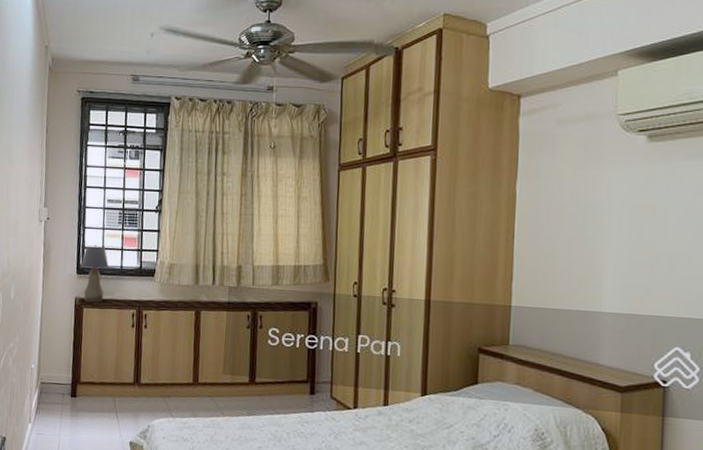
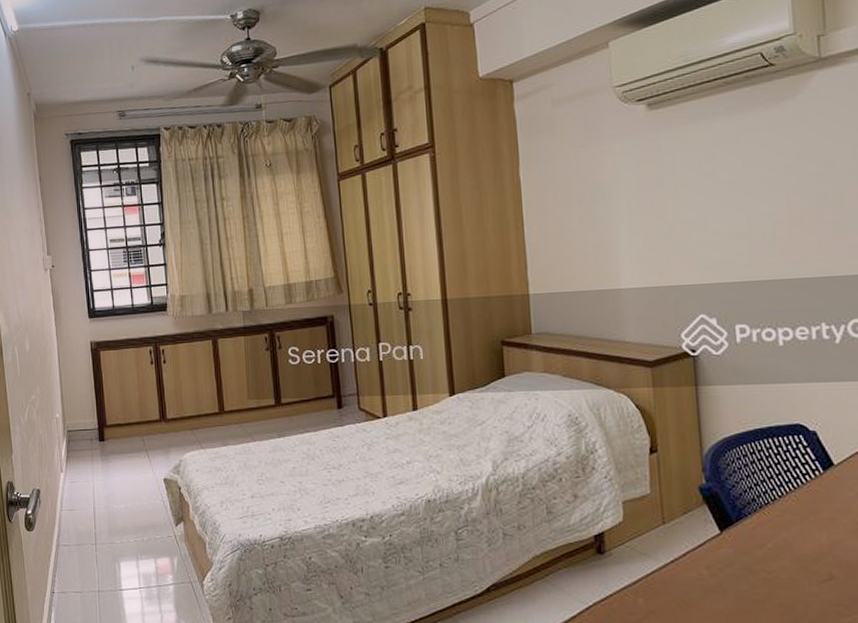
table lamp: present [80,245,110,303] -> none [91,287,121,345]

